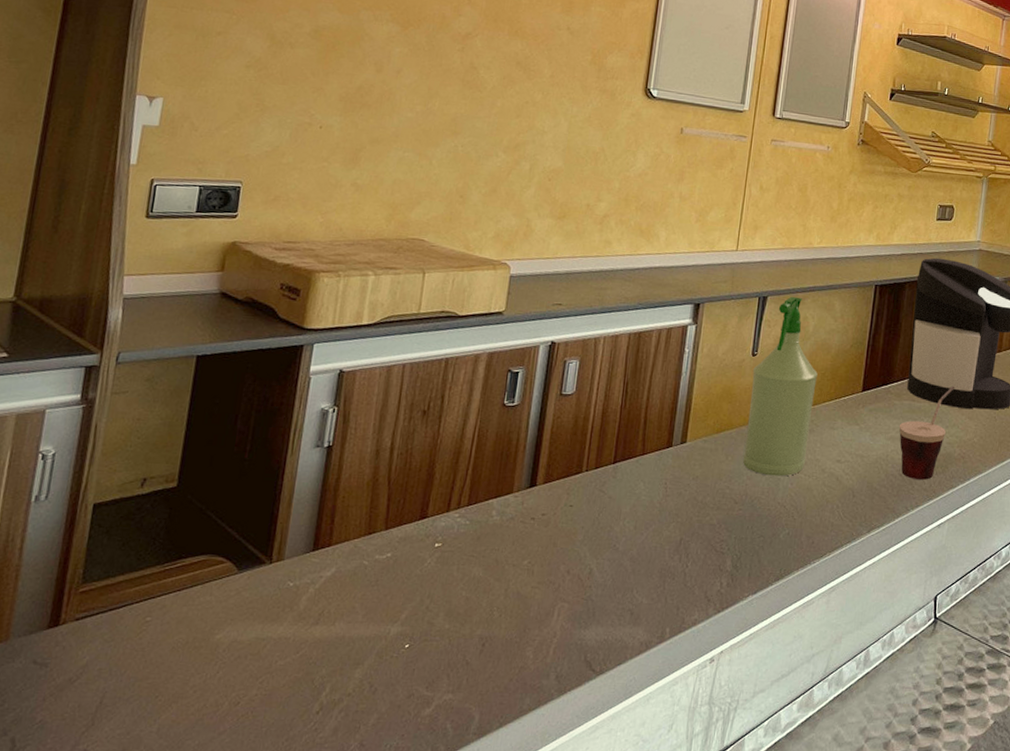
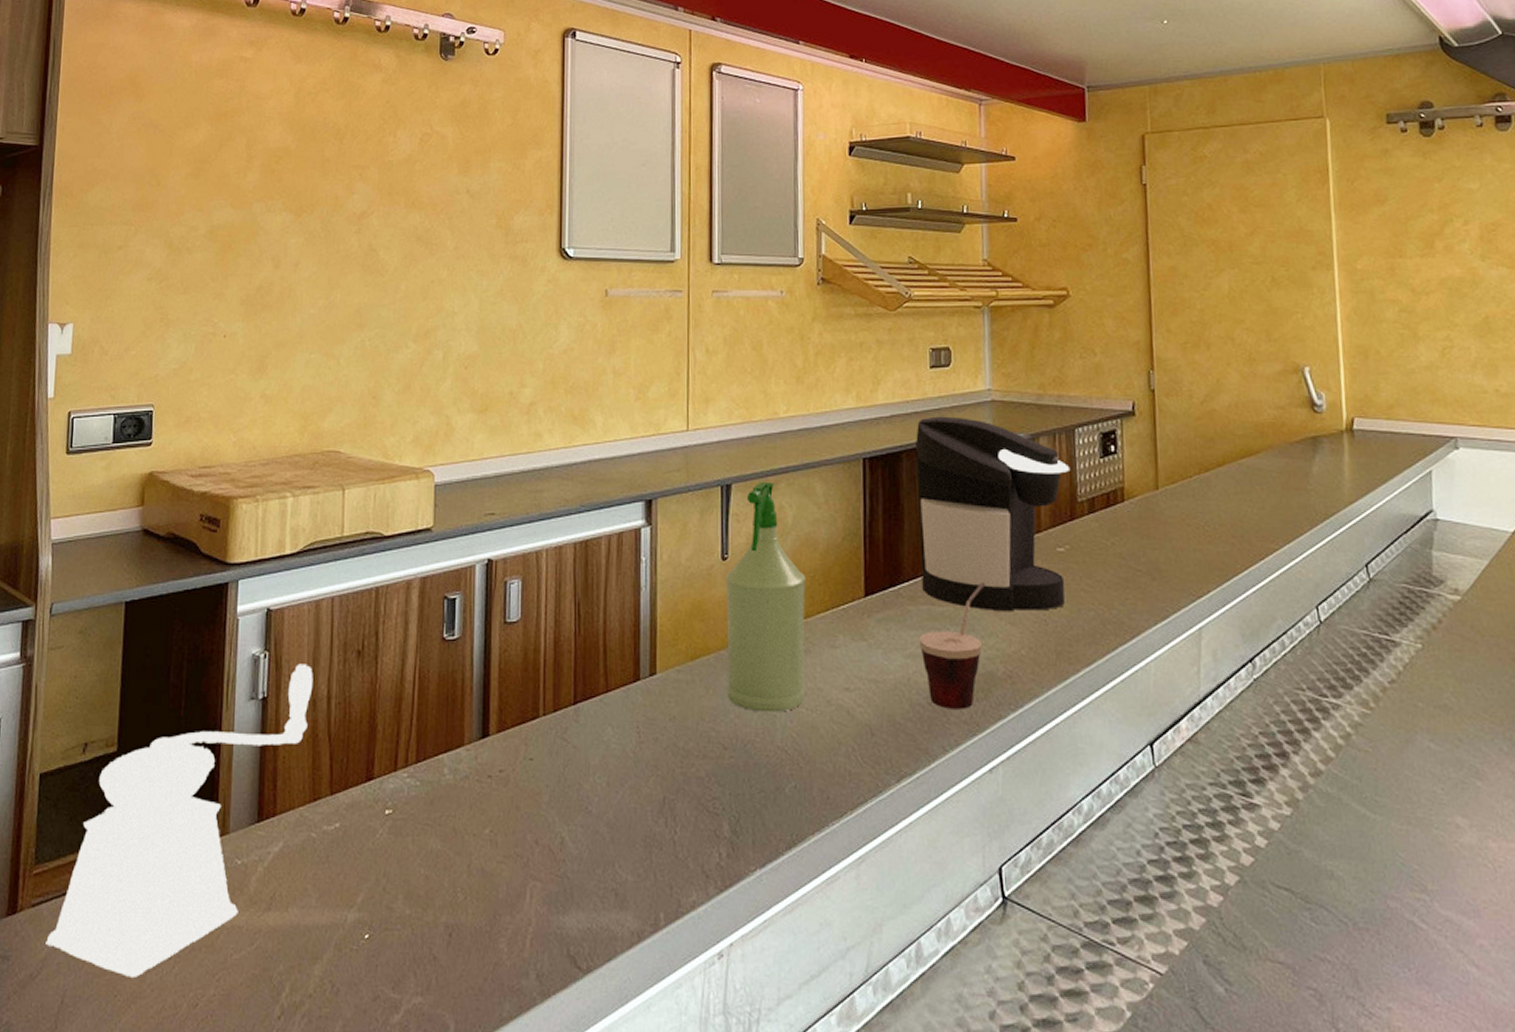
coffee grinder: none [88,418,379,681] -> present [46,663,313,977]

